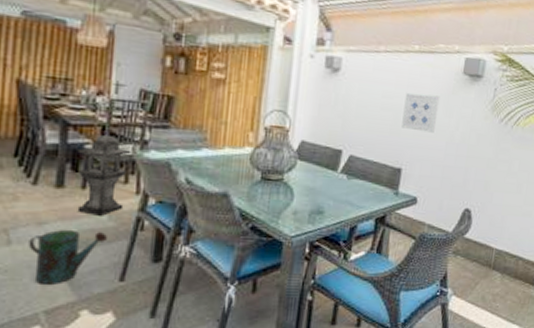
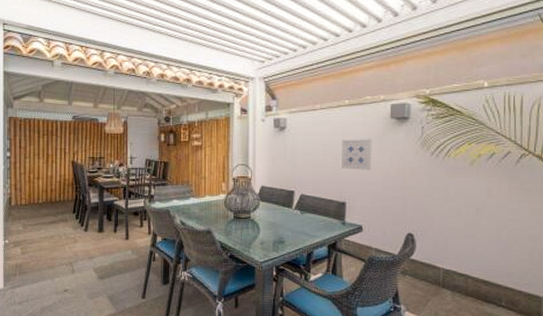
watering can: present [29,230,107,285] -> none [85,262,132,301]
lantern: present [77,134,132,216] -> none [110,193,143,251]

